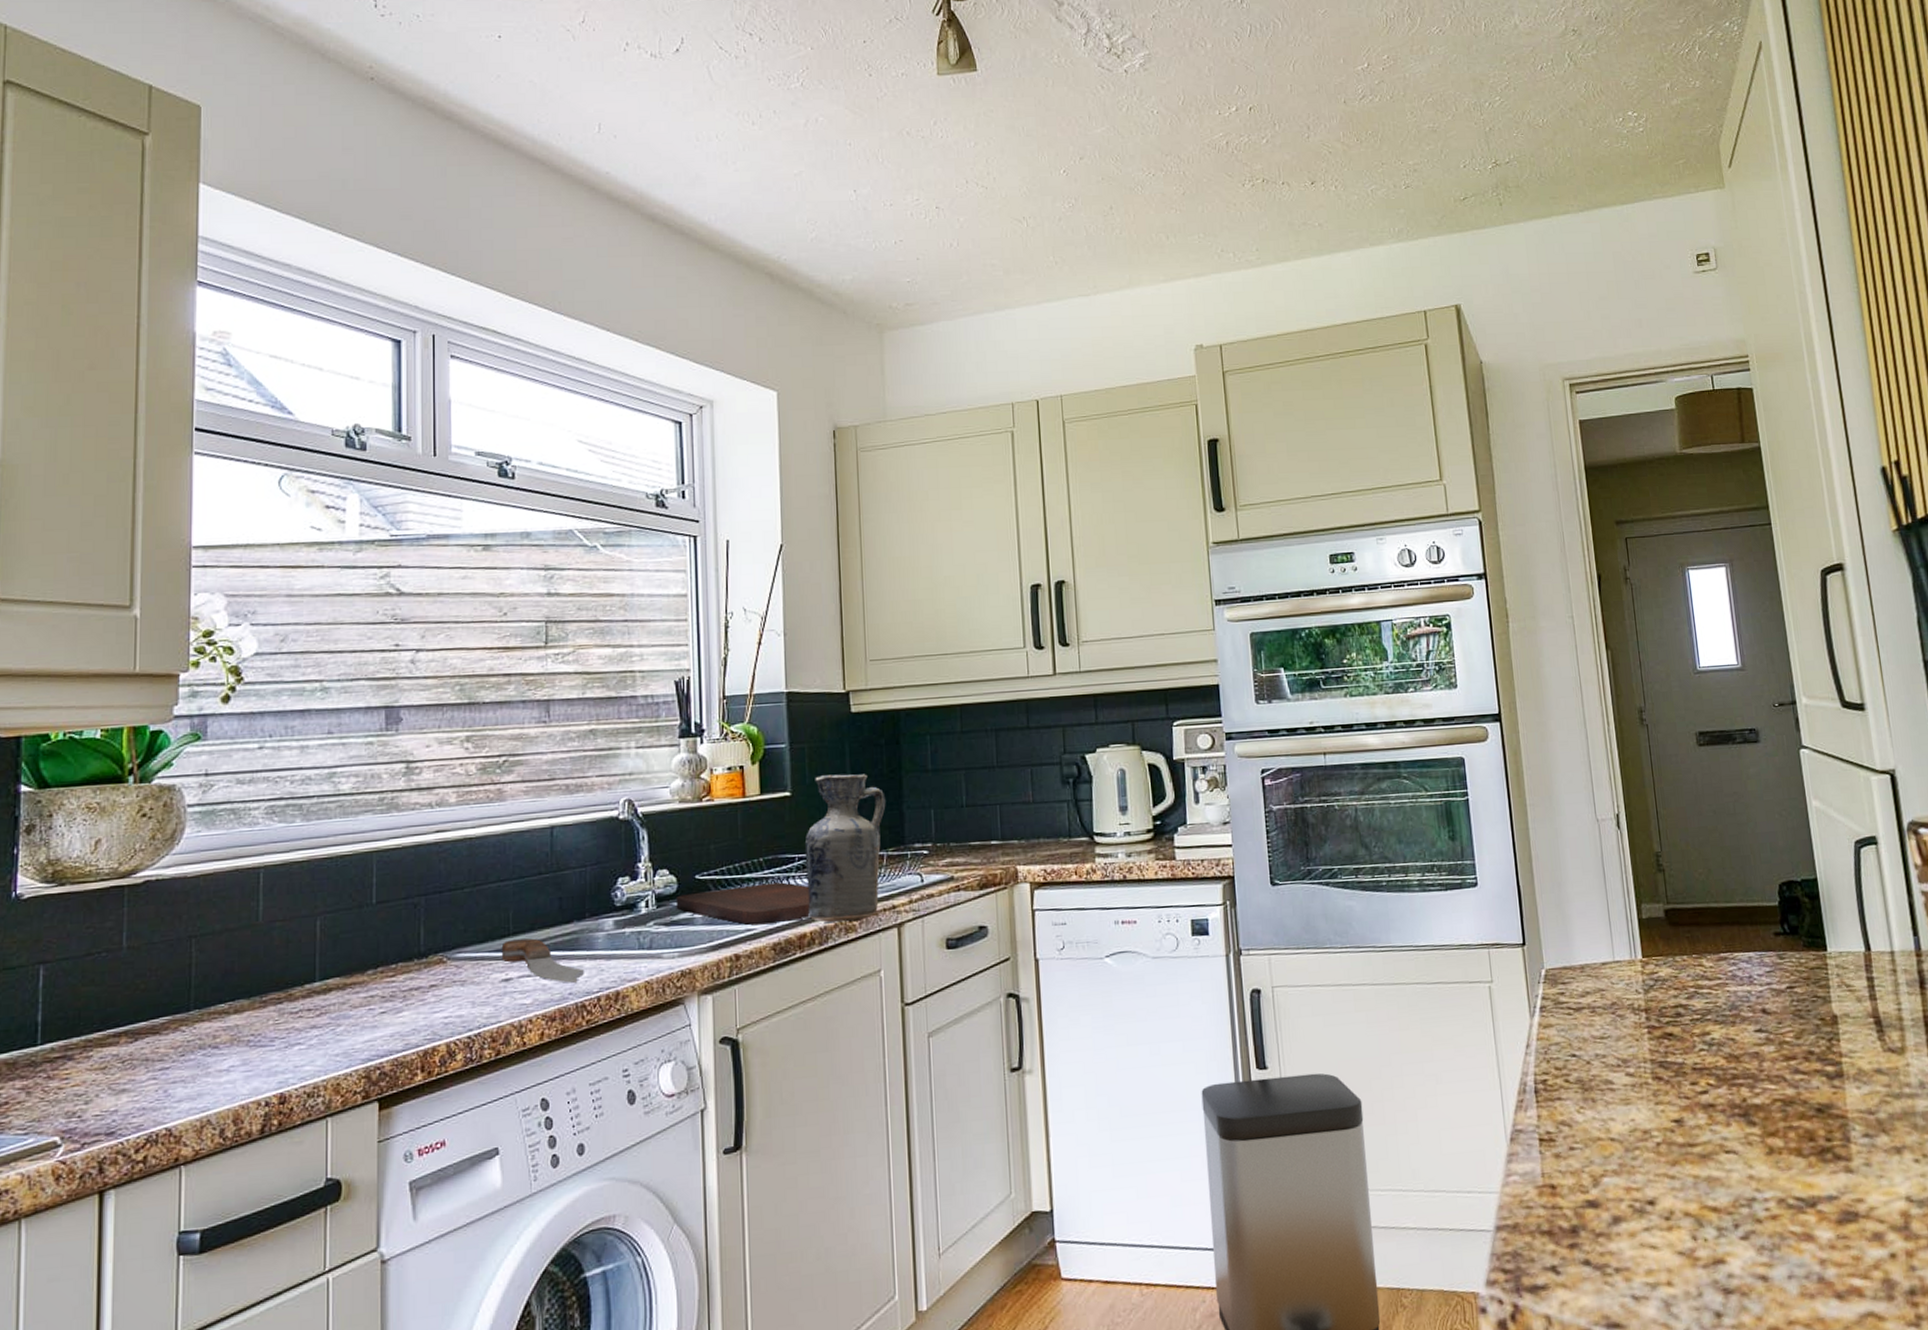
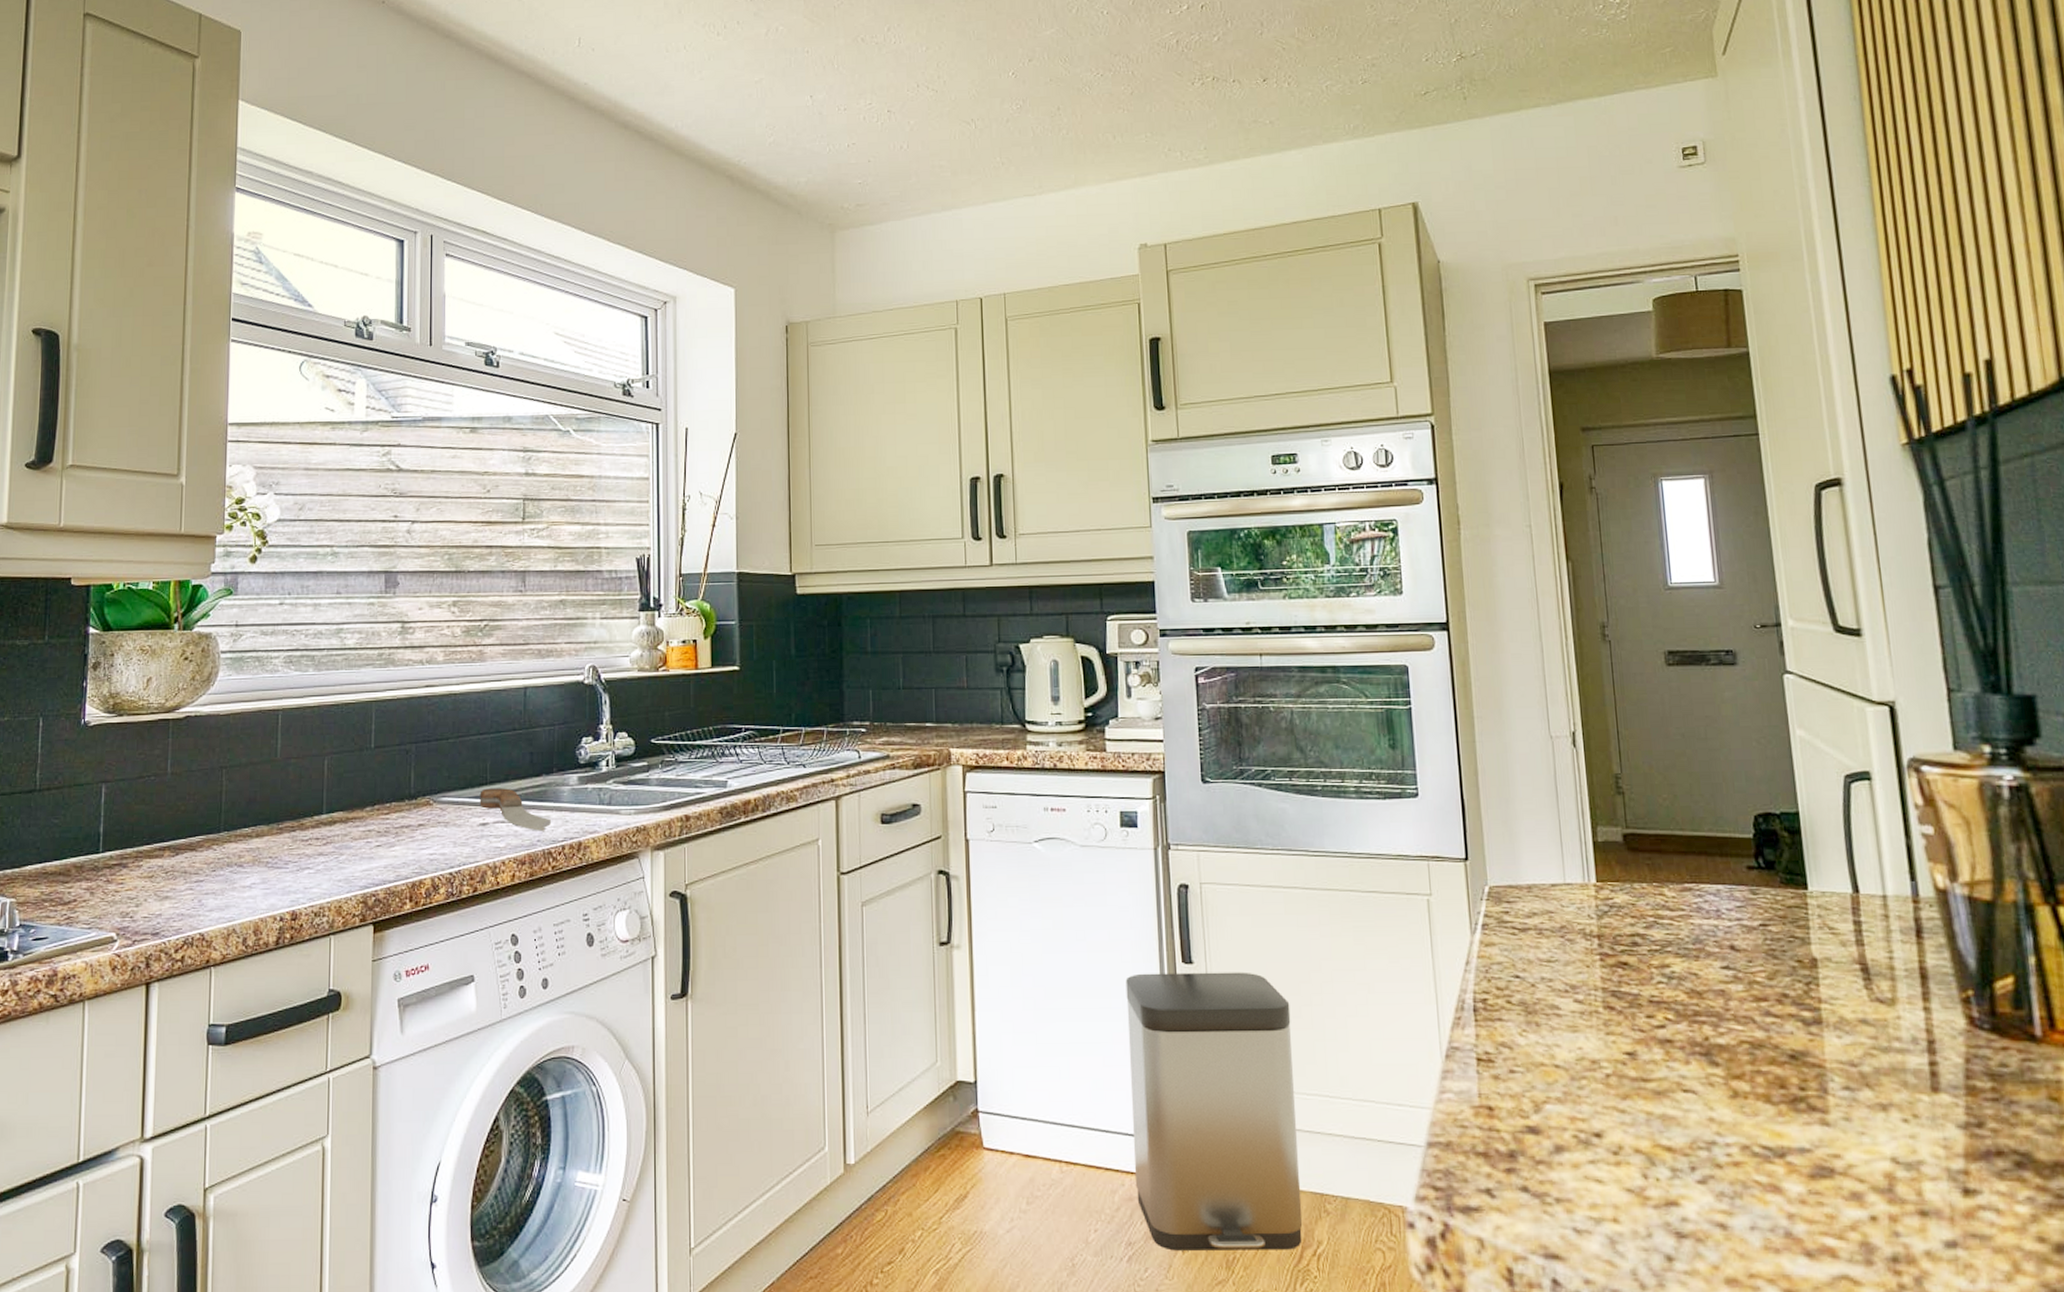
cutting board: present [675,882,810,925] -> none [633,750,754,788]
ceramic jug: present [804,774,886,923] -> none [751,652,827,791]

